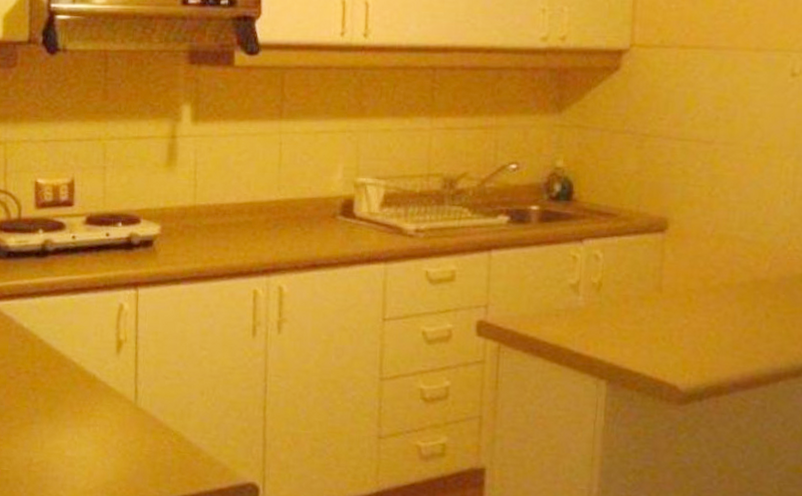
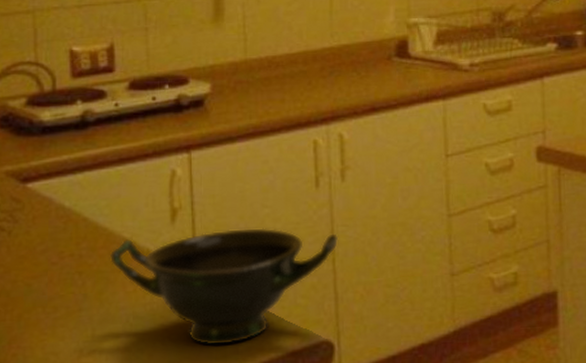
bowl: none [60,364,271,474] -> present [109,228,339,346]

